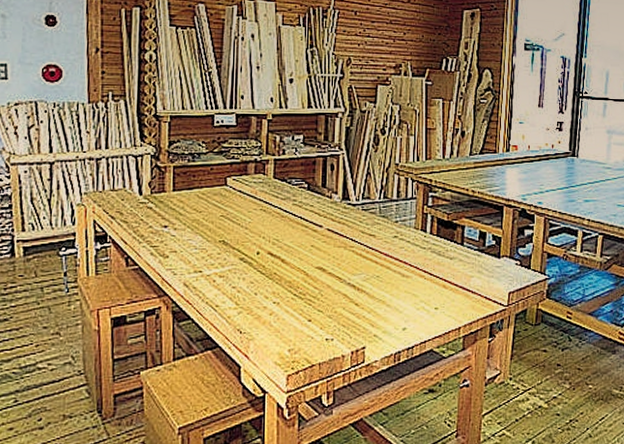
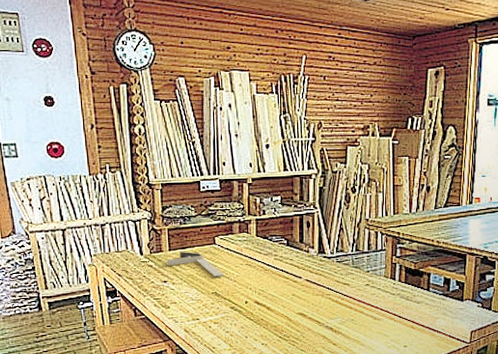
combination square: none [168,192,234,223] -> present [165,251,224,277]

